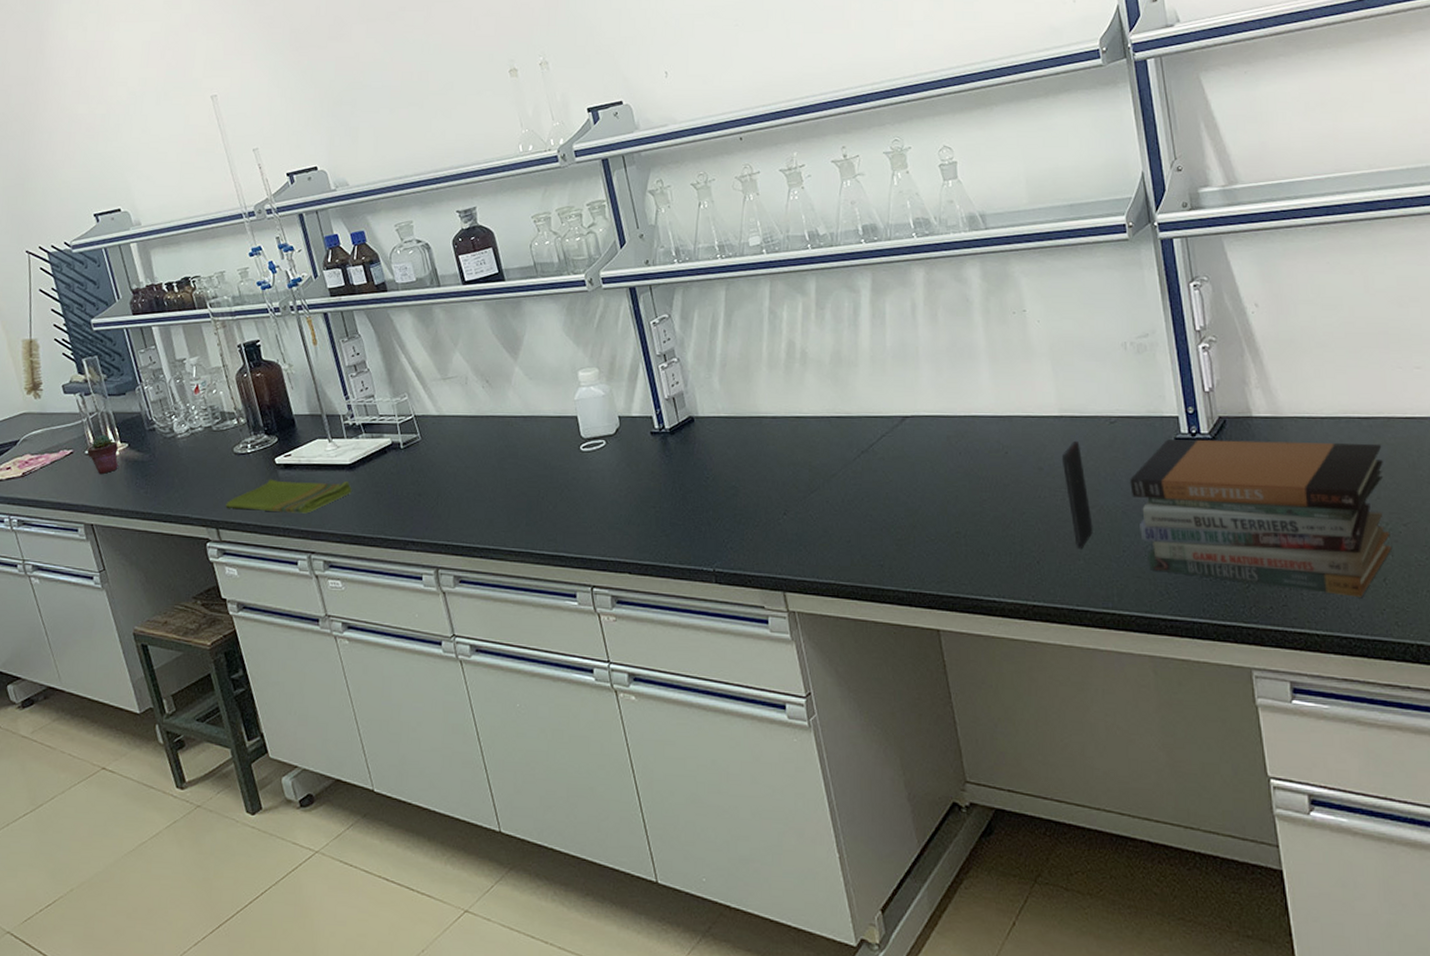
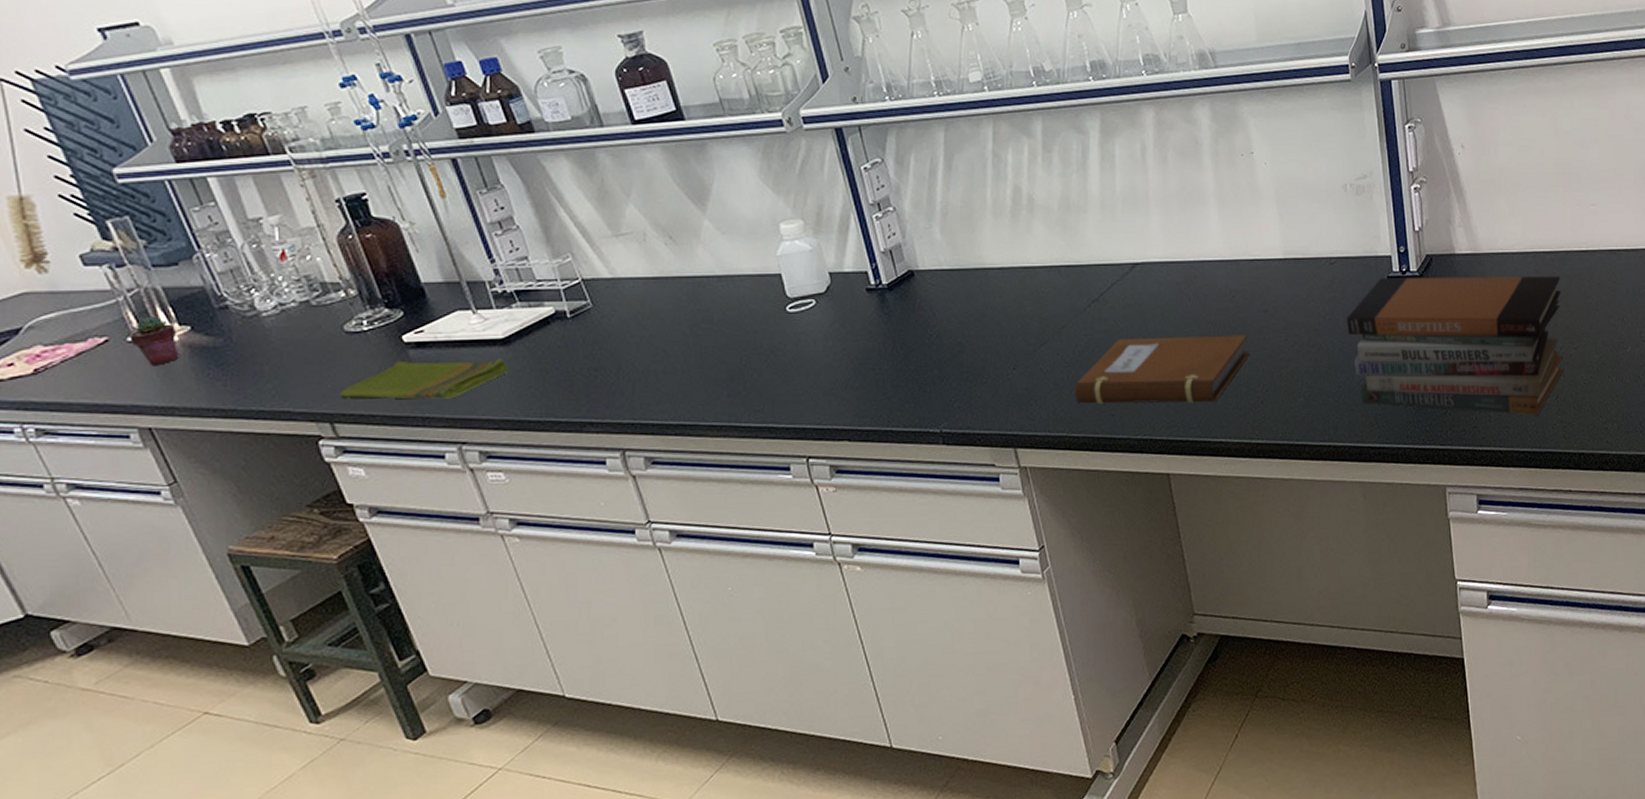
notebook: none [844,490,1024,559] -> present [1075,335,1250,404]
smartphone: present [1061,440,1093,548] -> none [1285,282,1313,386]

